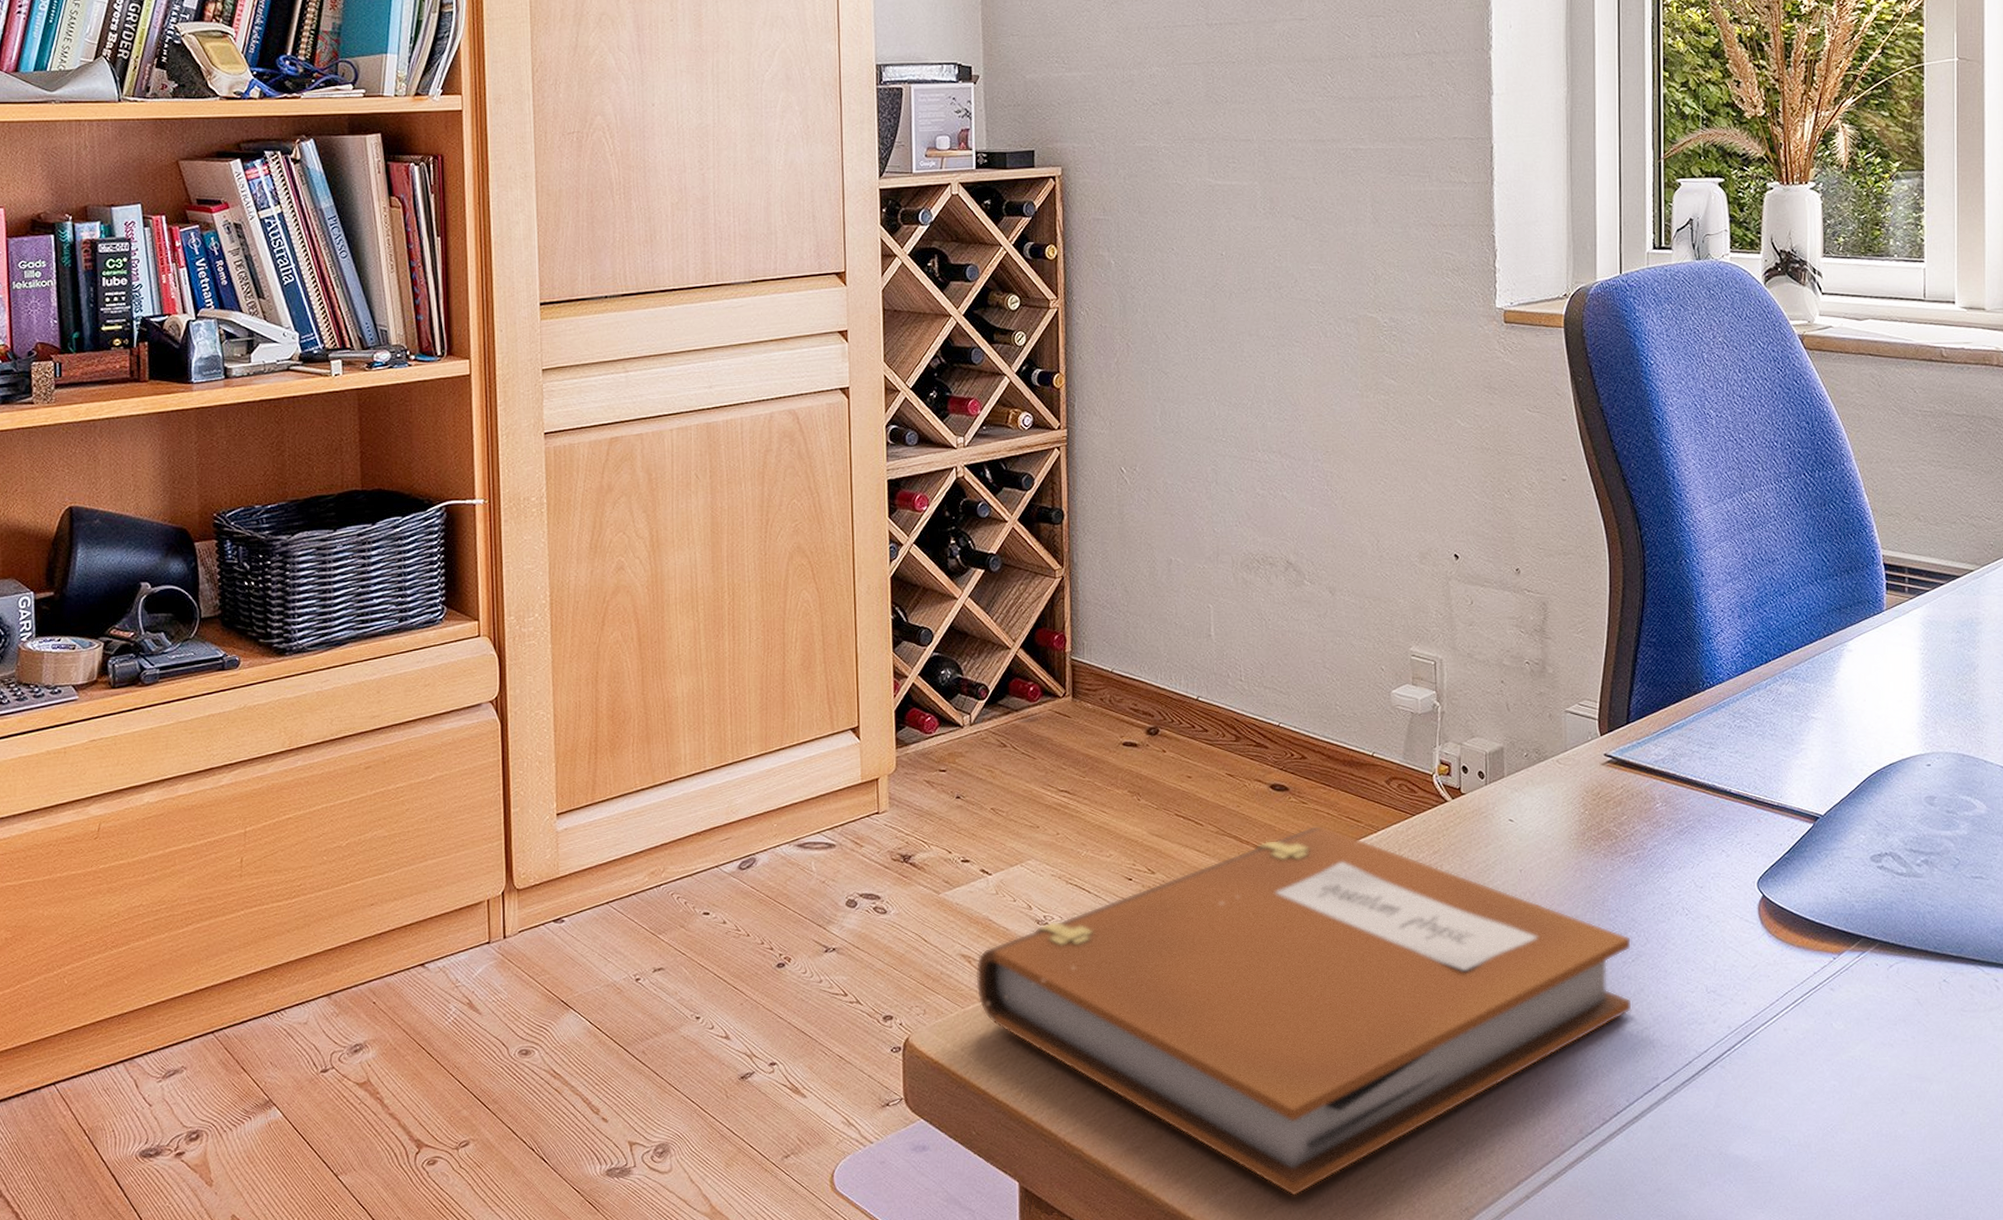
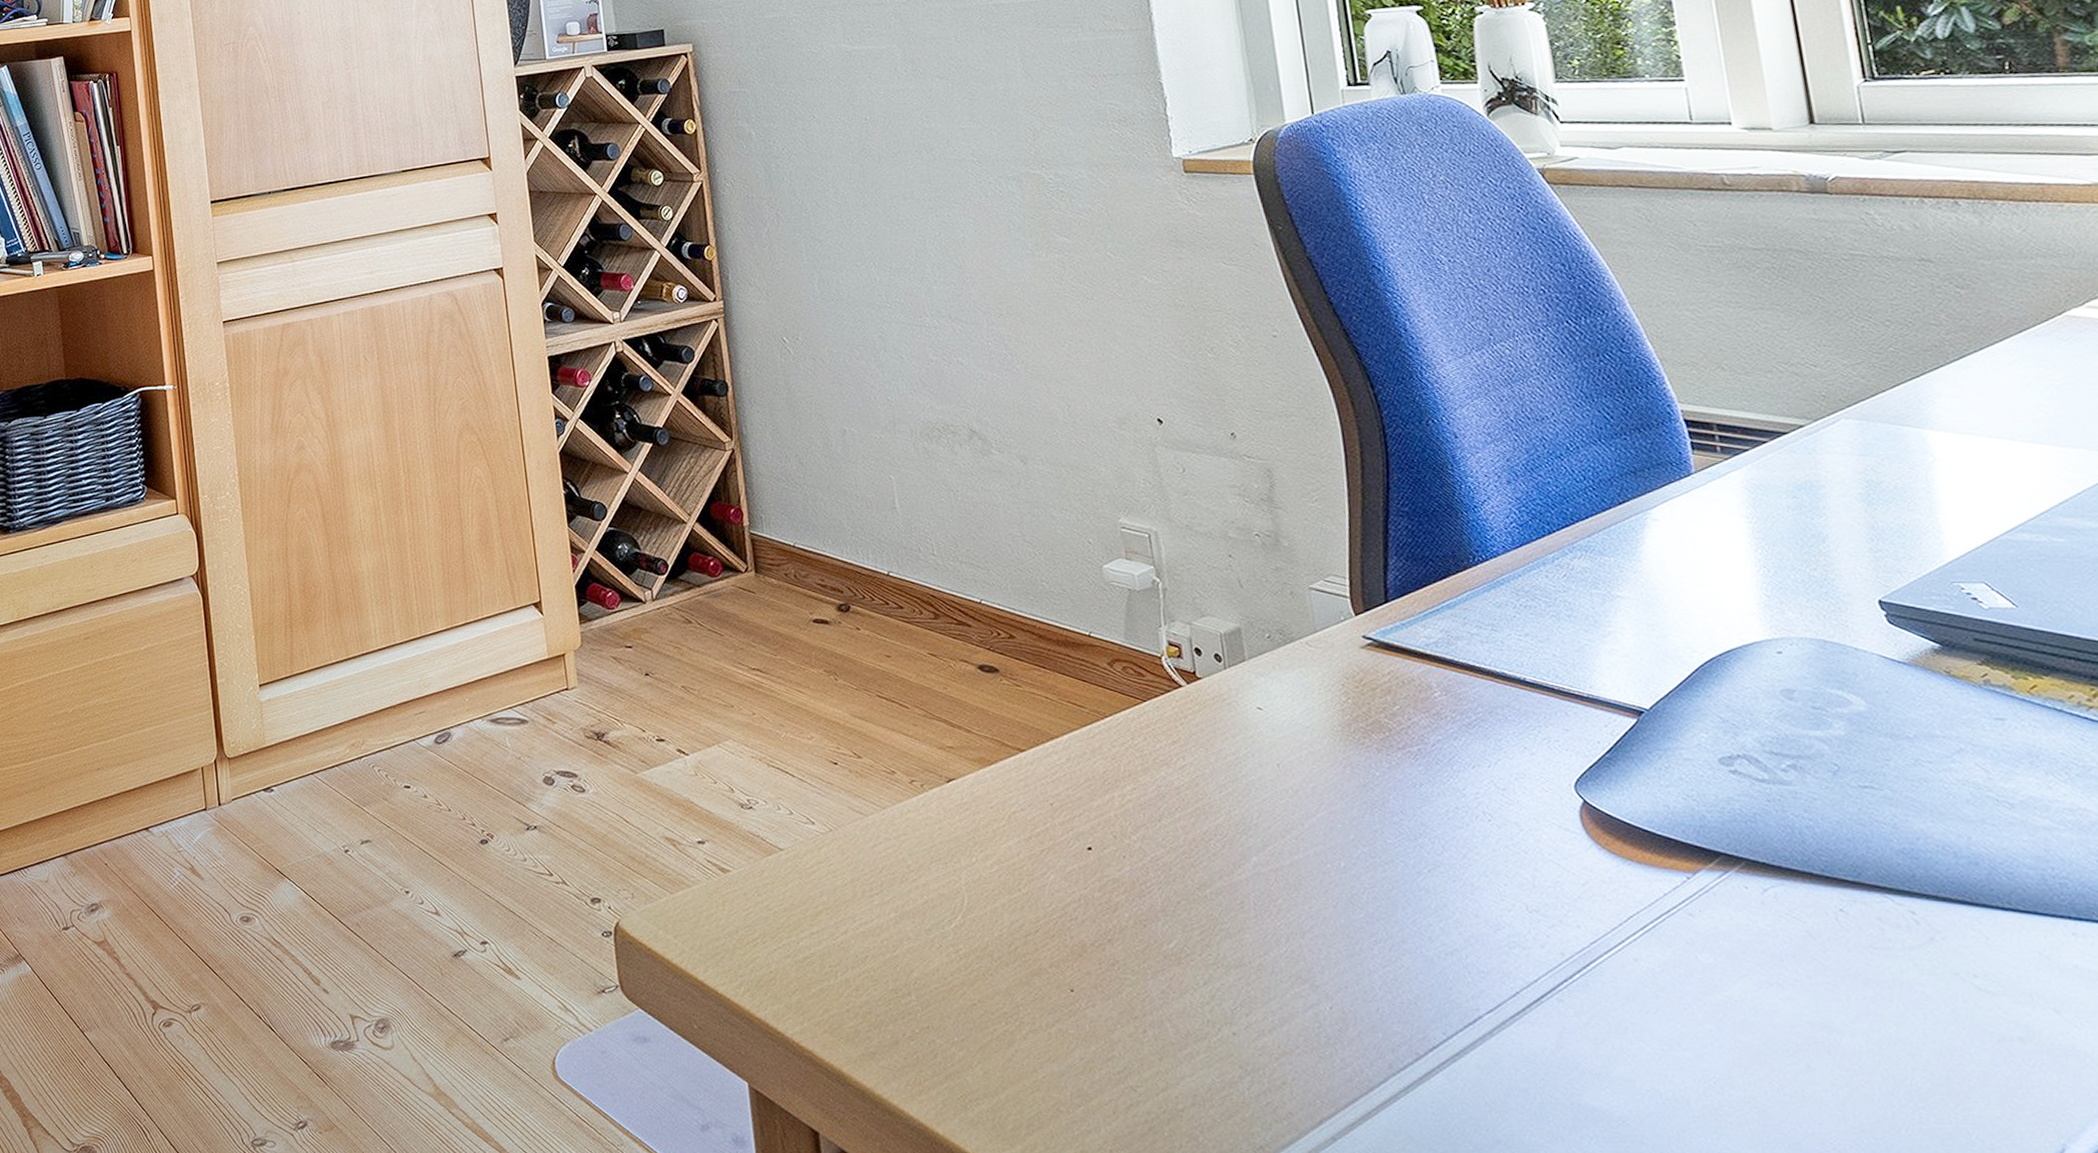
notebook: present [976,825,1632,1196] -> none [681,710,1436,1119]

